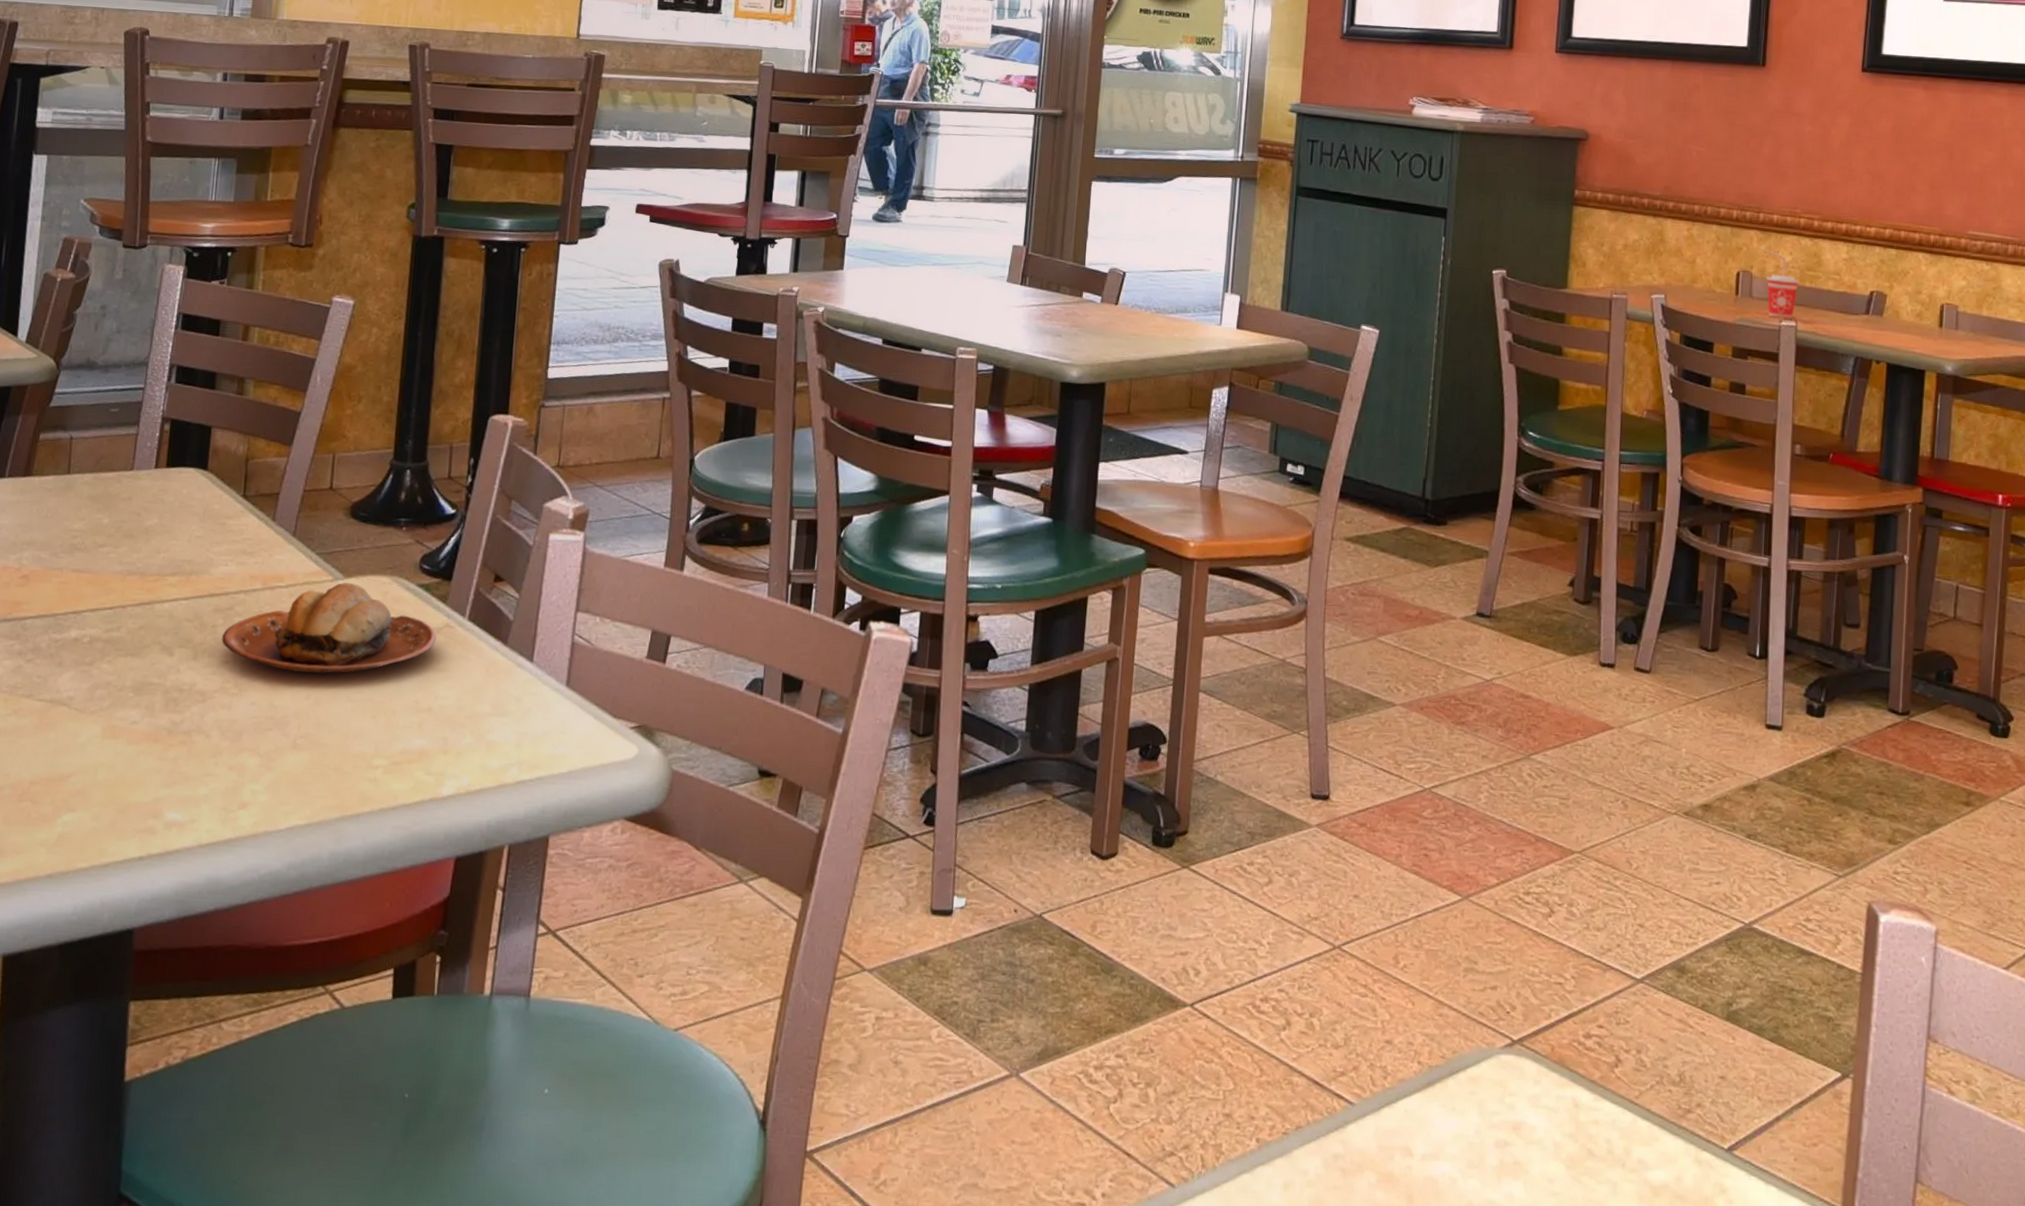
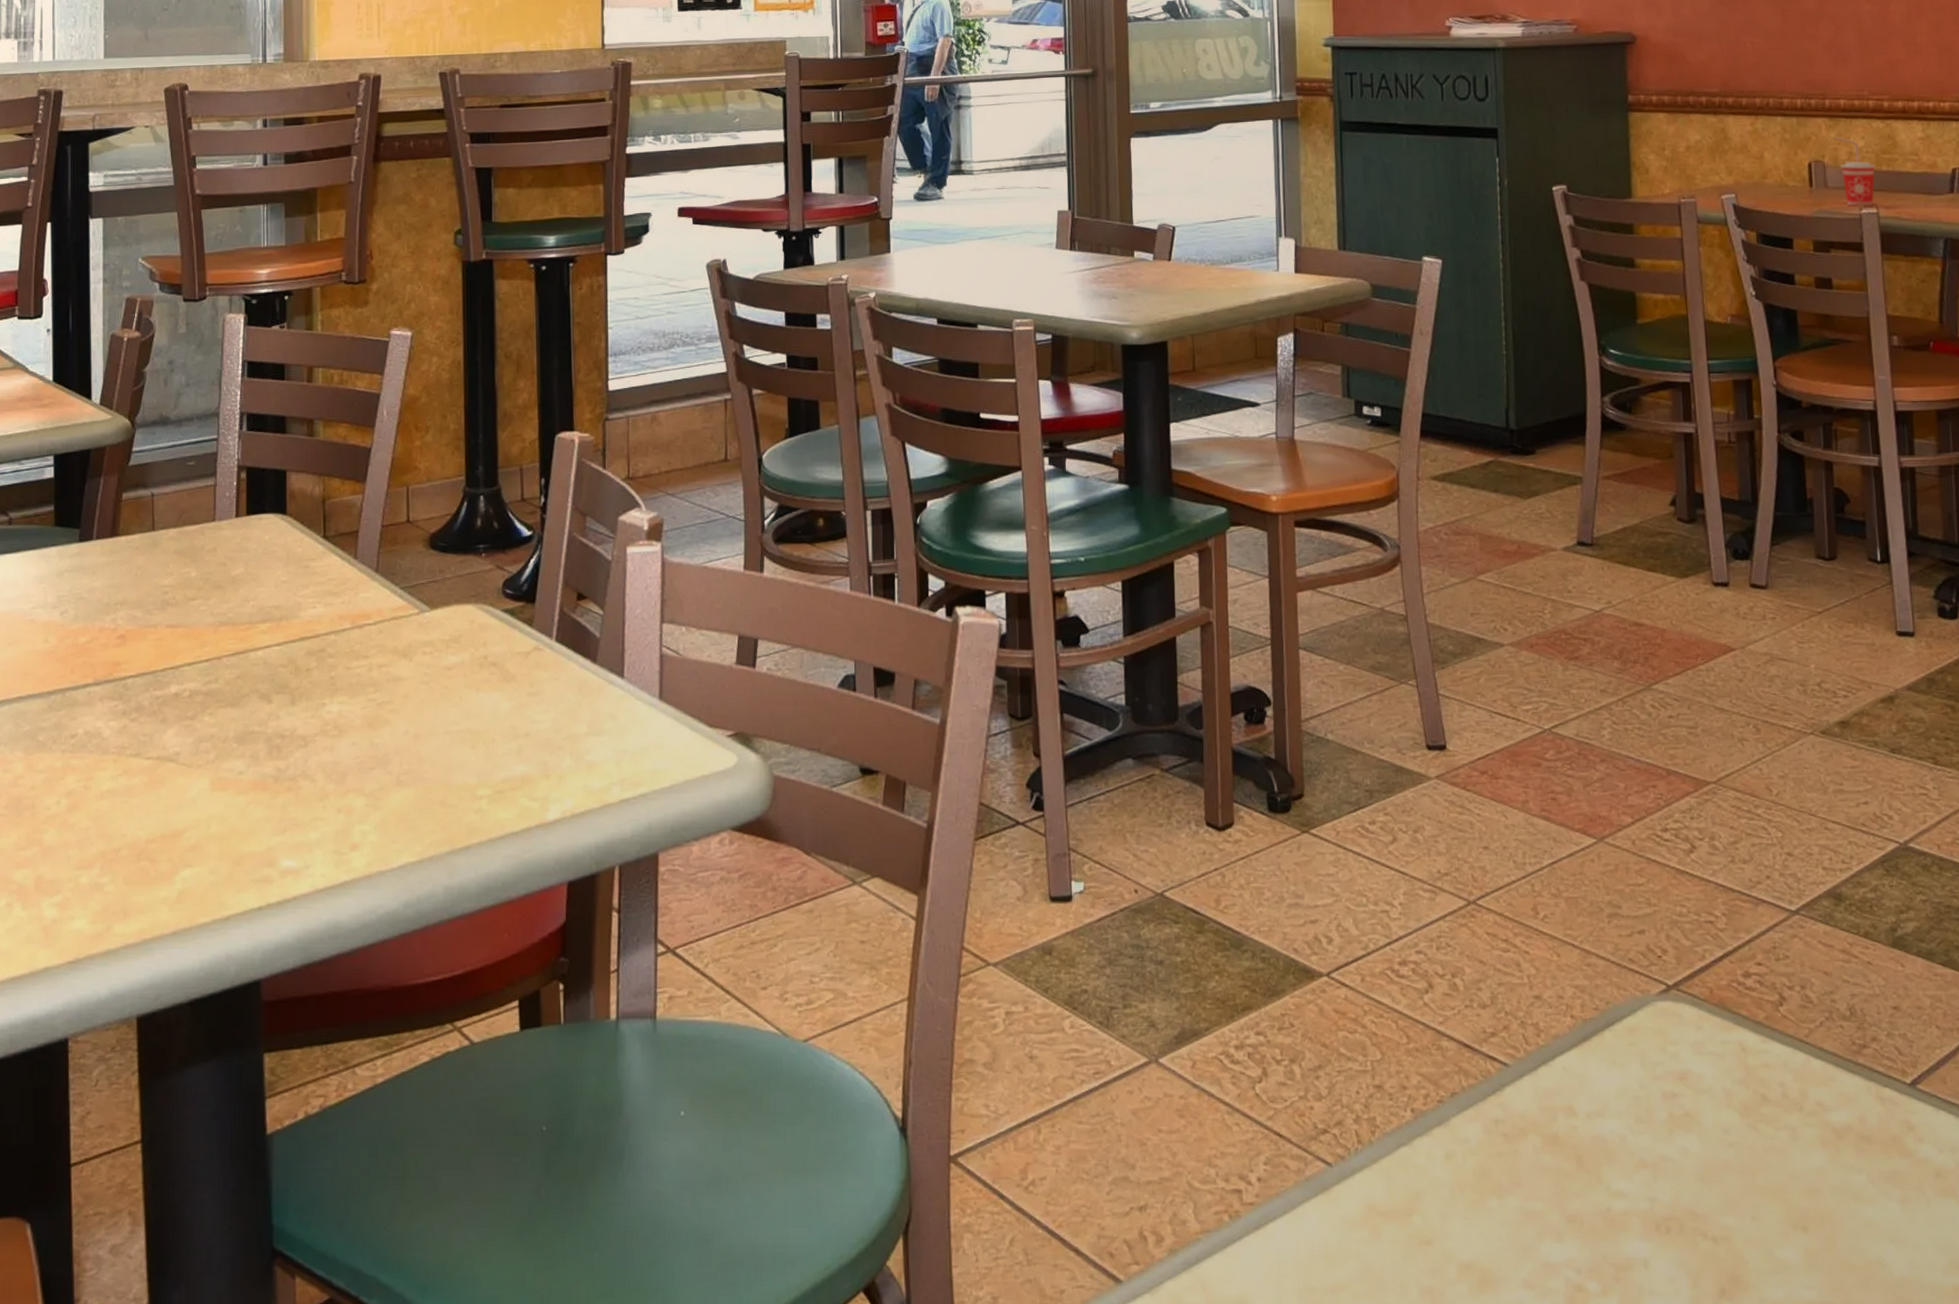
sandwich: present [221,583,436,673] -> none [317,614,526,709]

